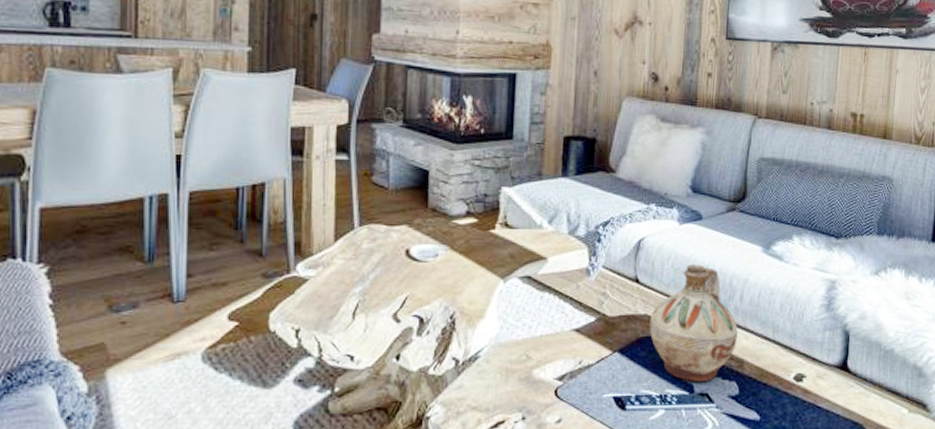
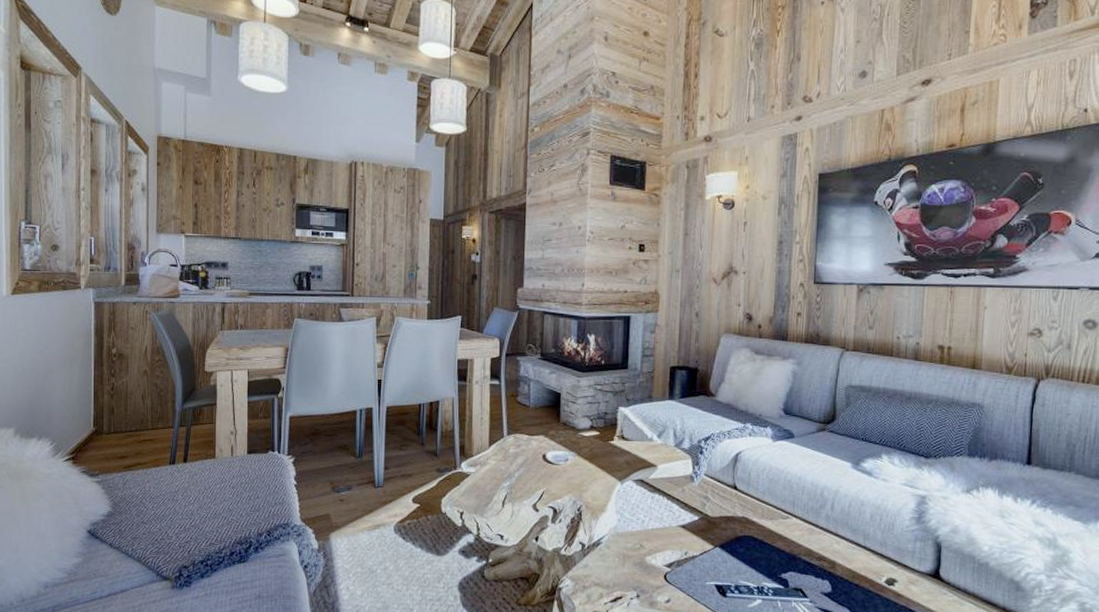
ceramic jug: present [649,264,738,382] -> none [747,476,830,578]

